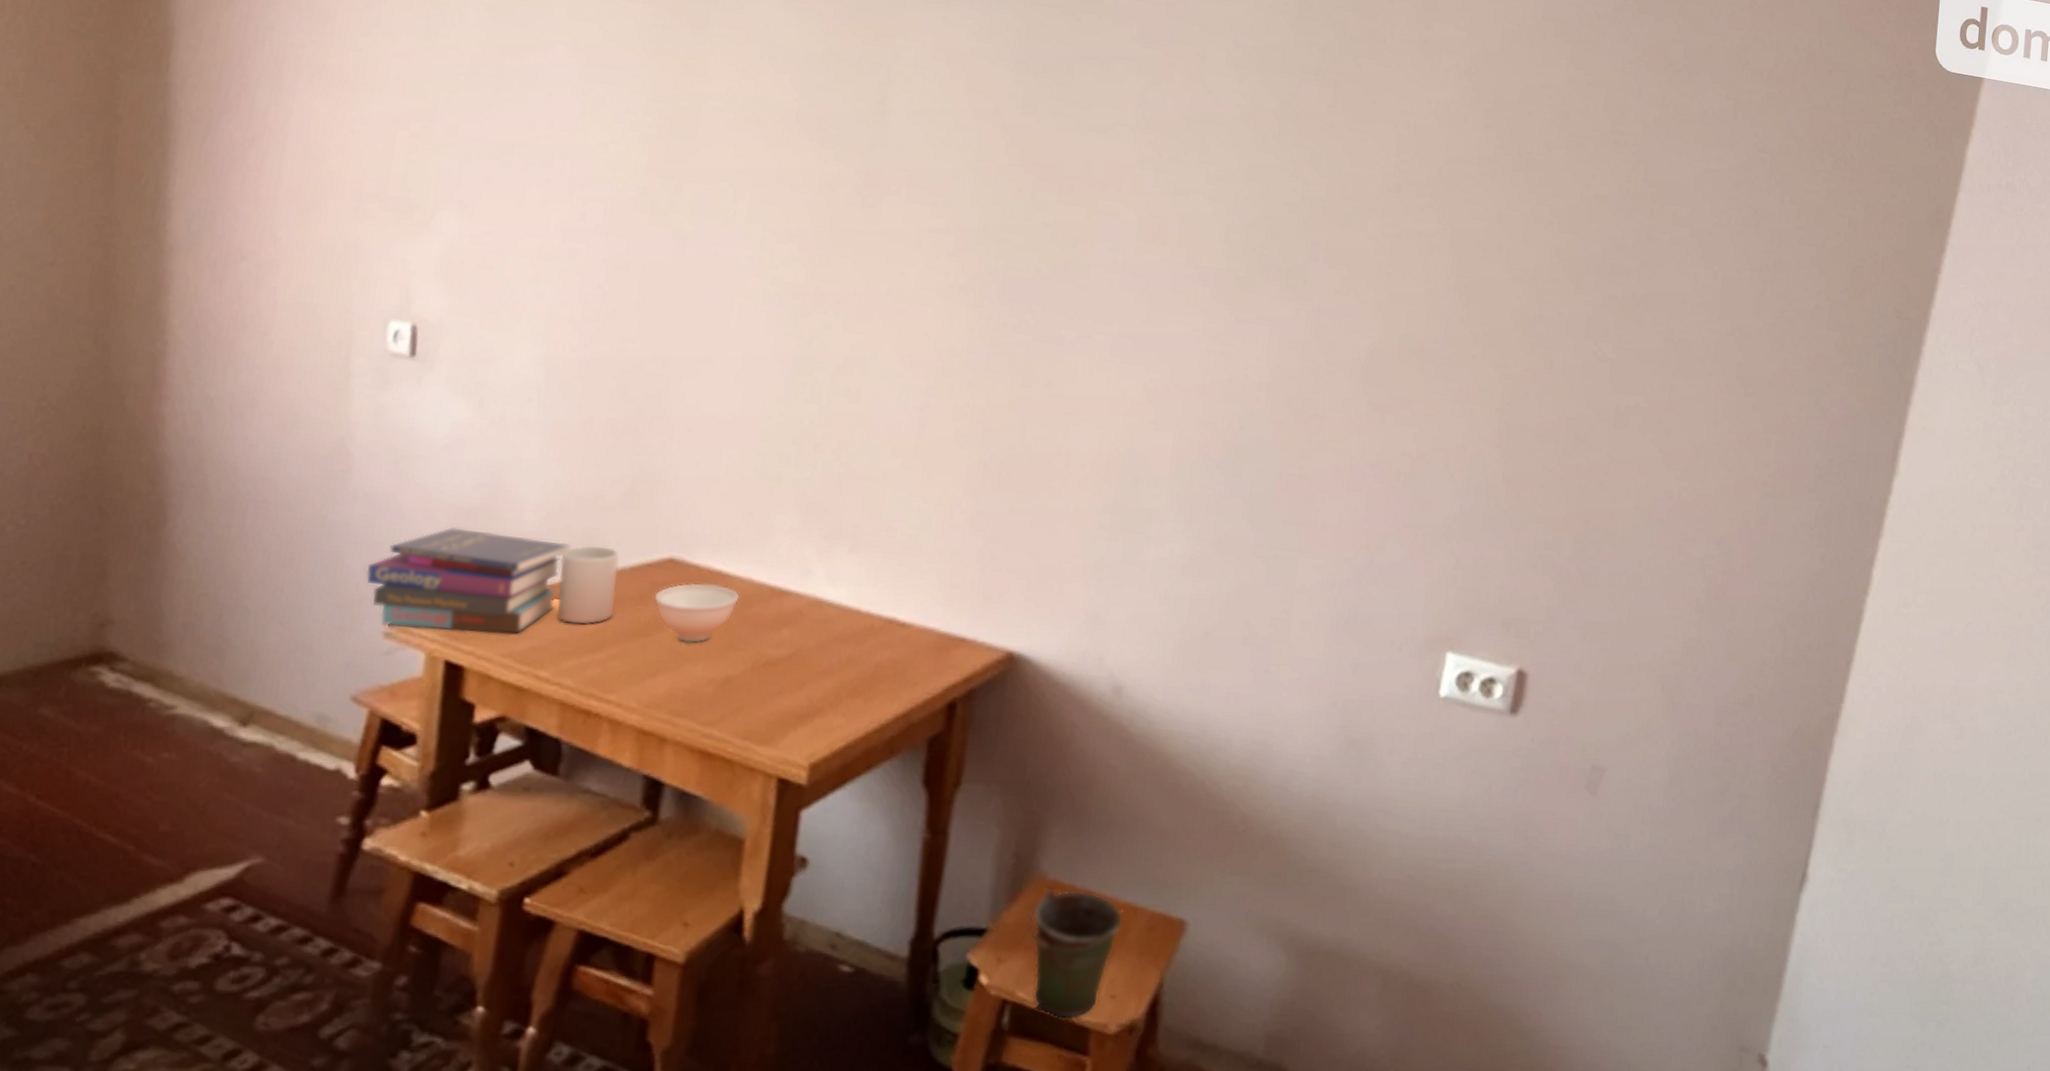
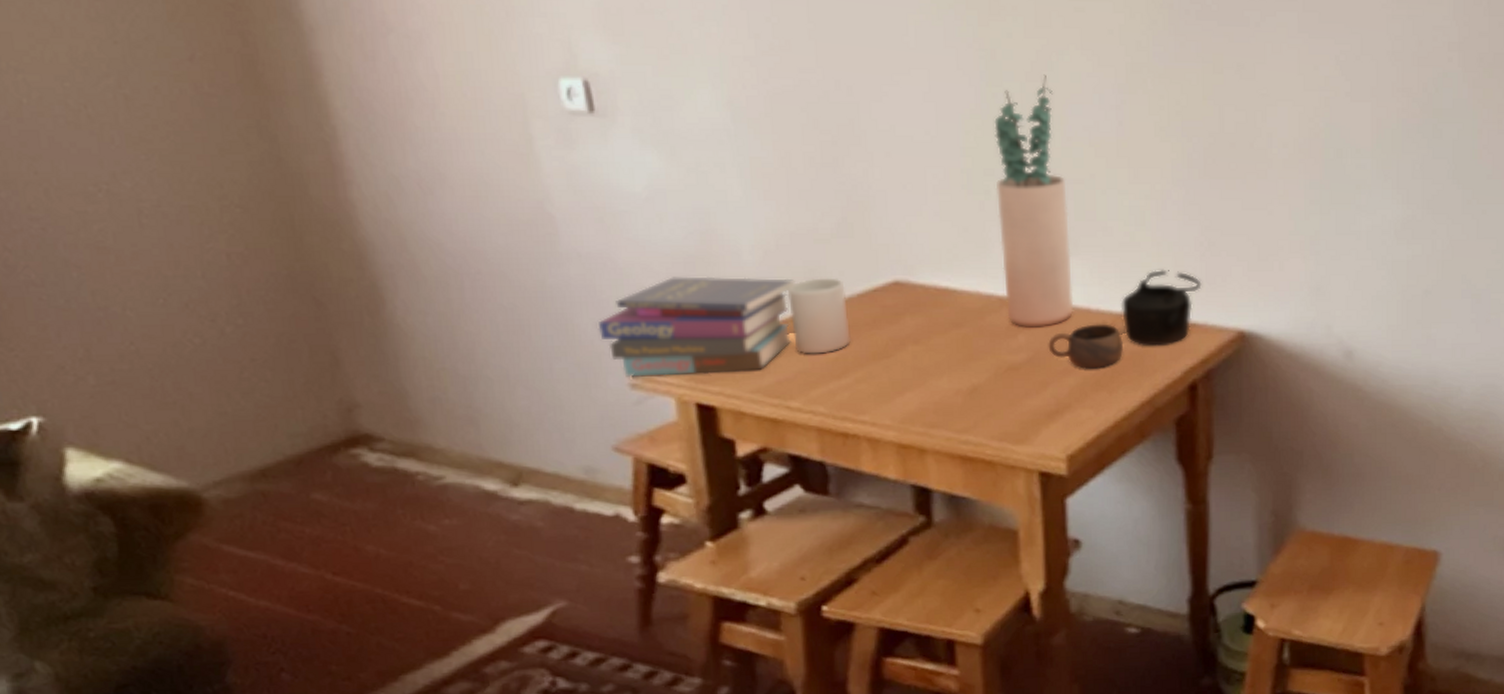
bowl: present [654,583,740,644] -> none [887,301,971,360]
vase: none [775,369,861,623] -> present [994,74,1074,328]
cup: none [811,626,888,674] -> present [1048,324,1123,369]
teapot: none [890,577,978,658] -> present [1120,269,1202,346]
bucket: present [1028,889,1124,1019] -> none [1294,536,1382,648]

